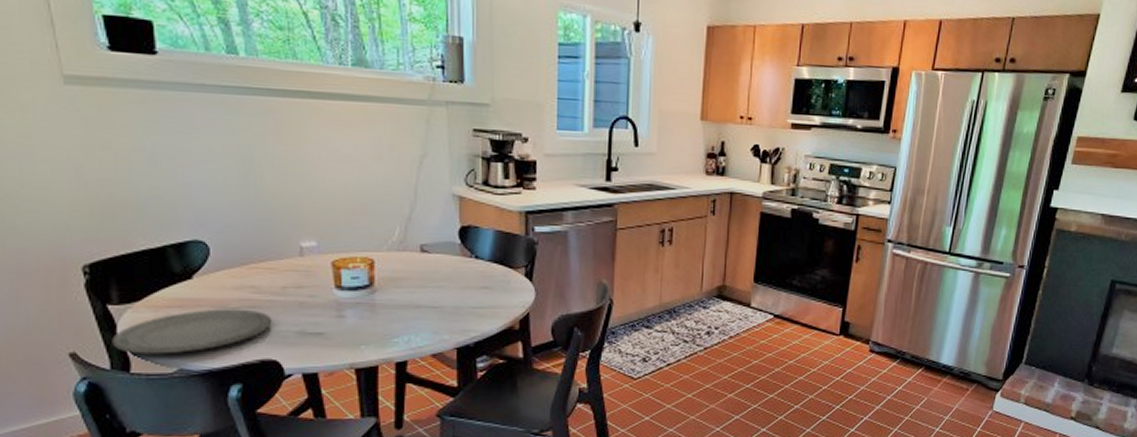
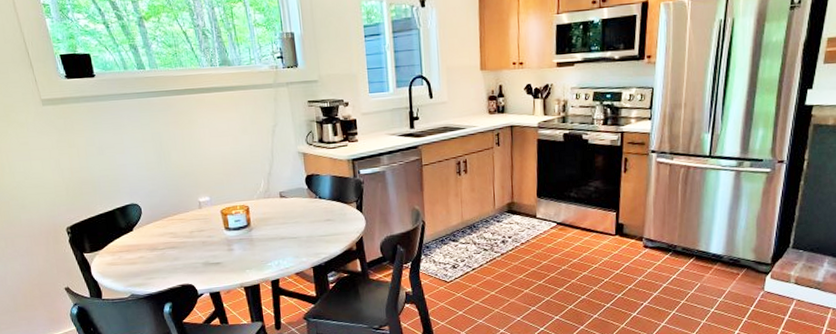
plate: present [111,308,272,355] -> none [88,249,186,286]

